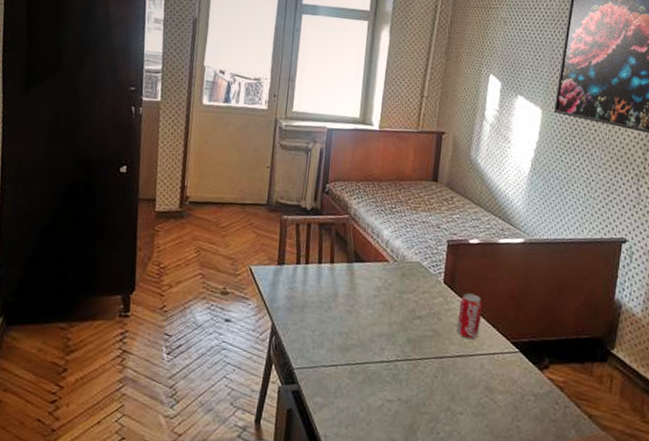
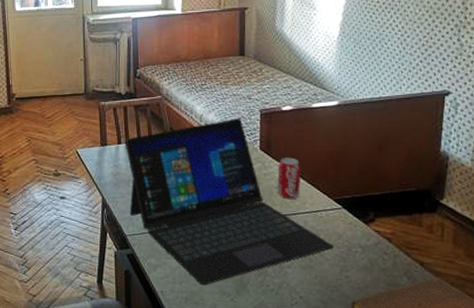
laptop: none [300,247,508,431] -> present [125,118,334,286]

